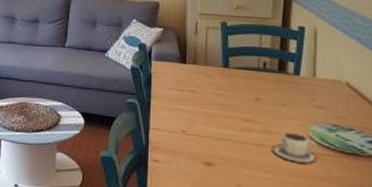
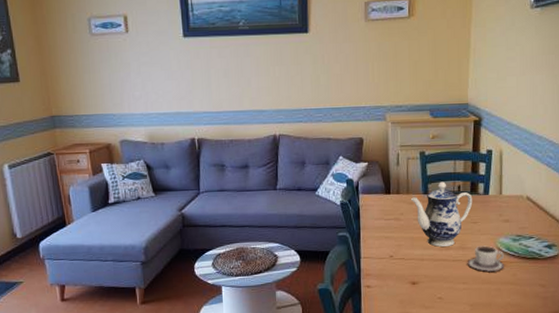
teapot: none [209,56,281,128] -> present [411,181,473,247]

